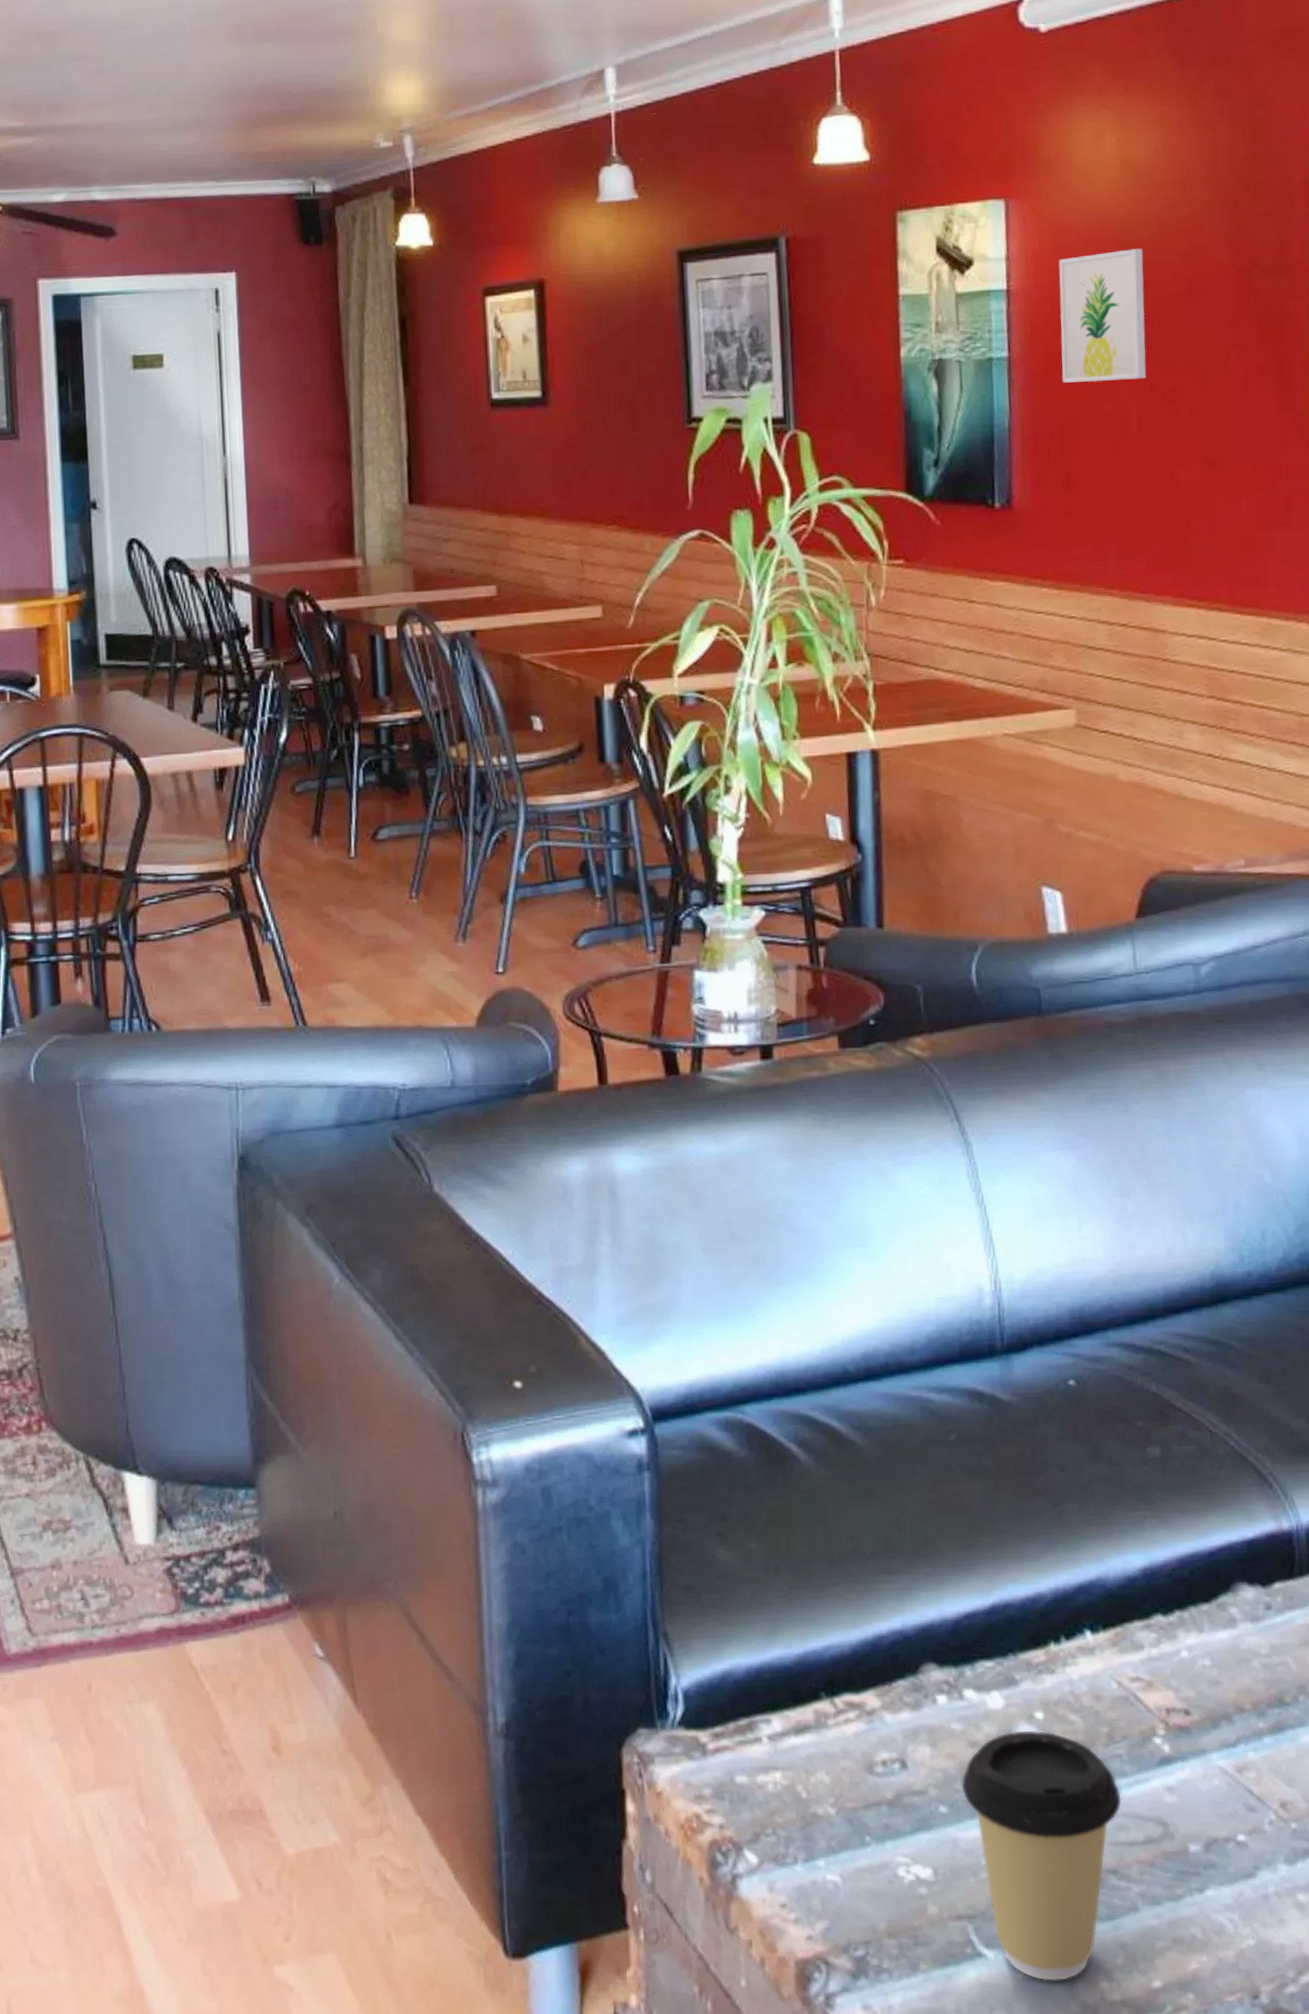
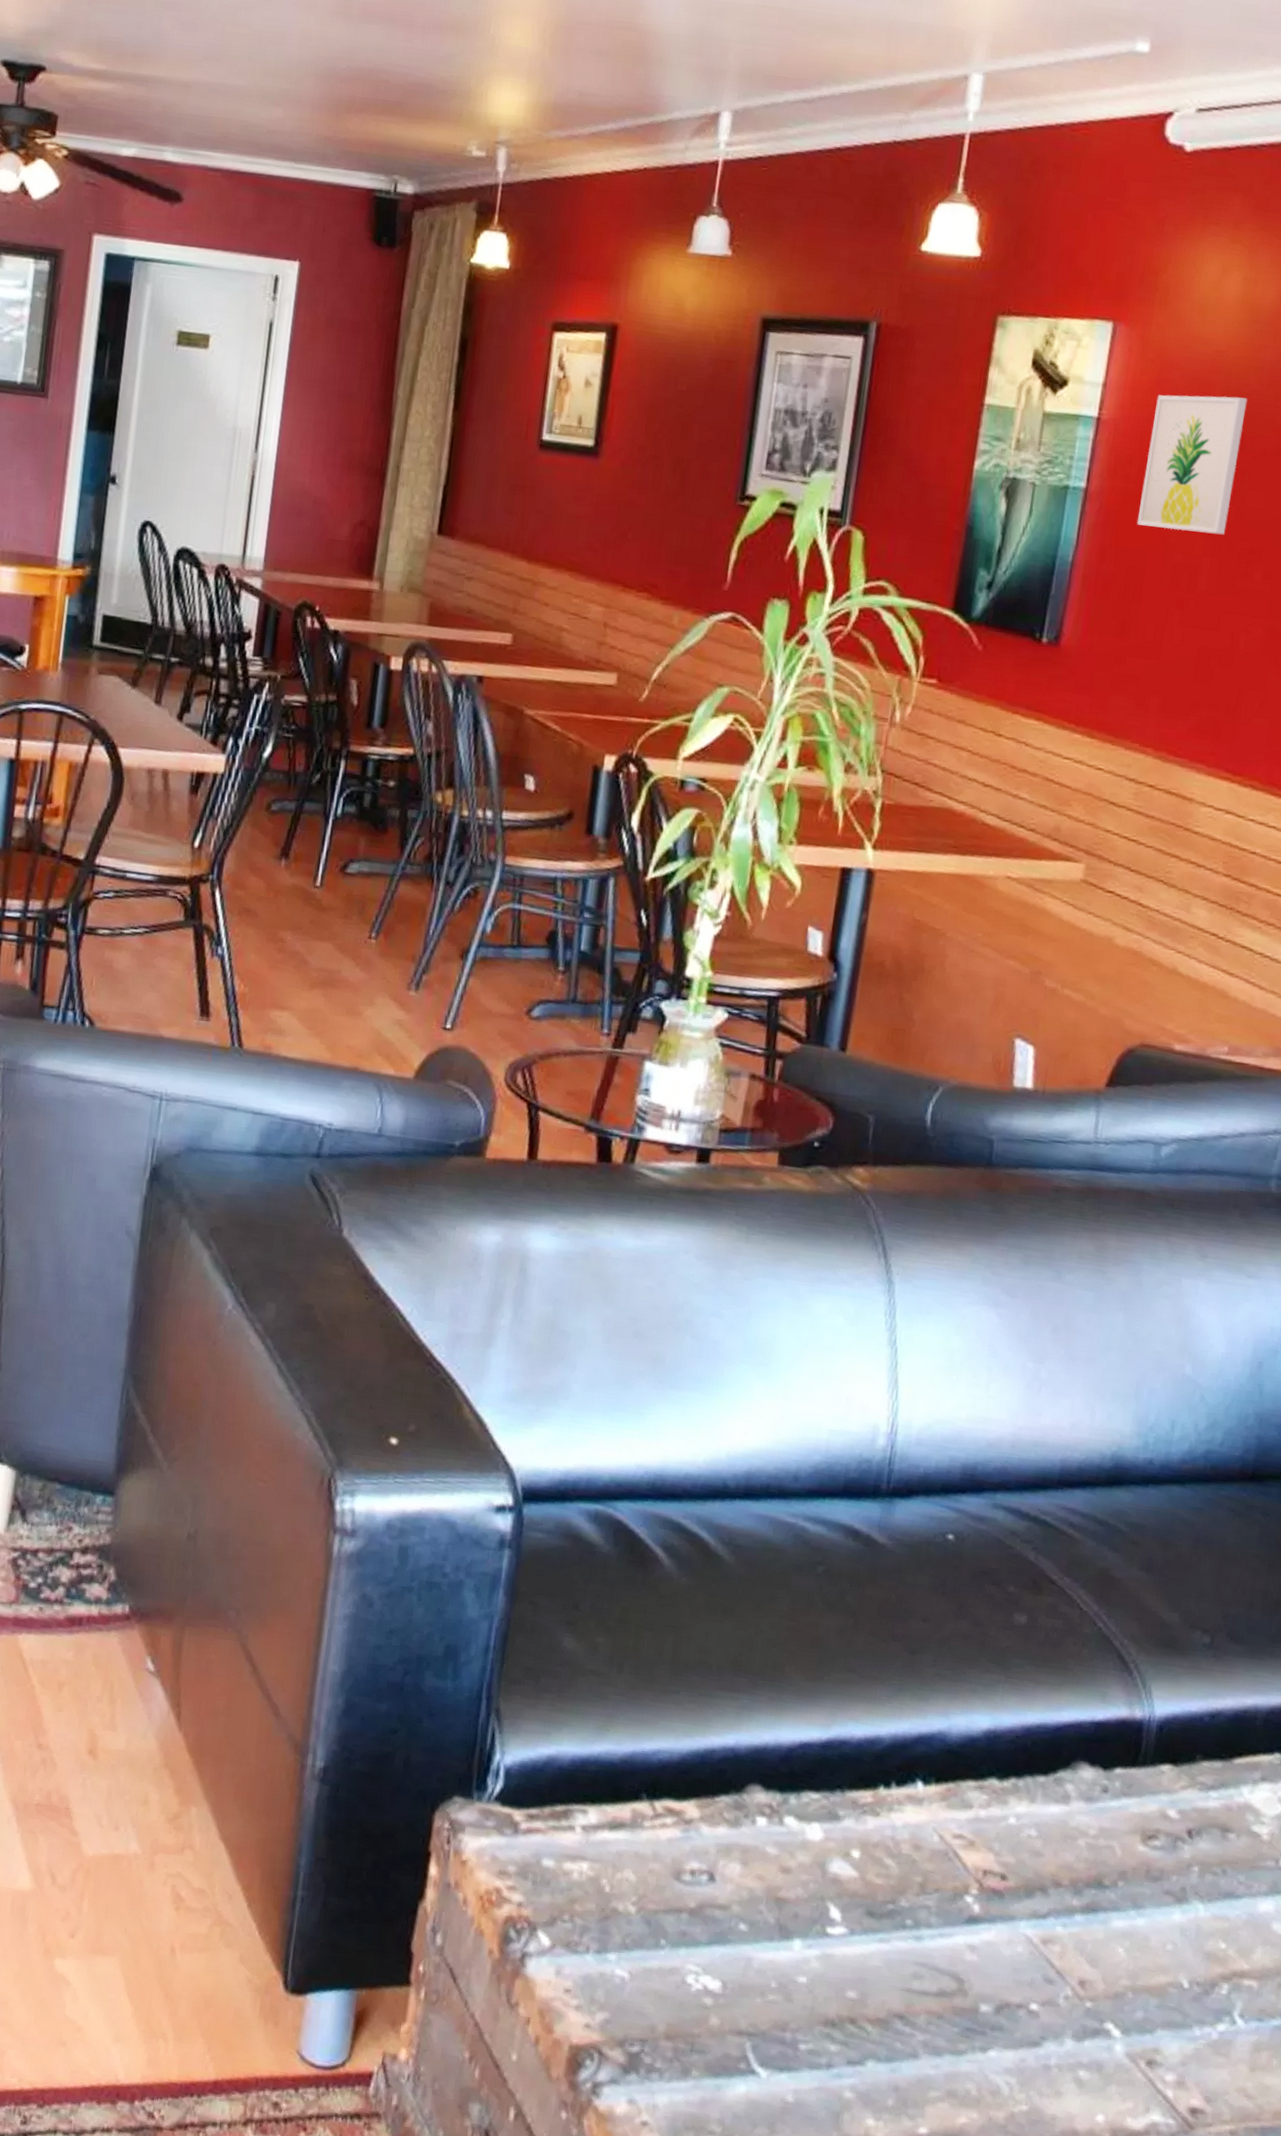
coffee cup: present [960,1730,1123,1982] -> none [764,1864,923,2112]

